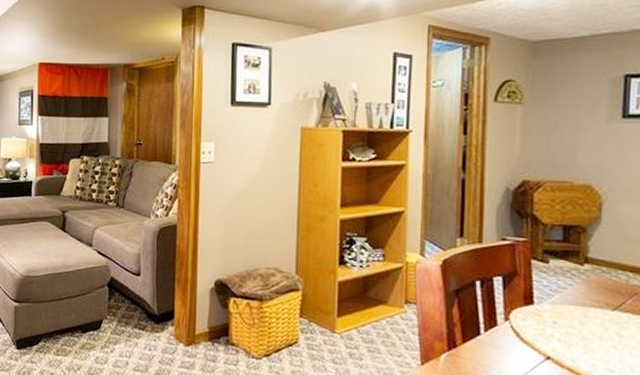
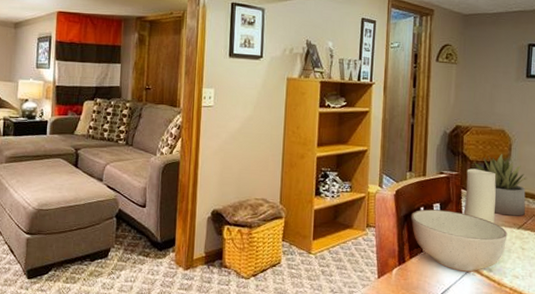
bowl: none [462,283,598,363] -> present [410,209,508,273]
candle: none [535,233,581,303] -> present [464,168,496,224]
succulent plant: none [549,214,626,295] -> present [474,153,528,216]

